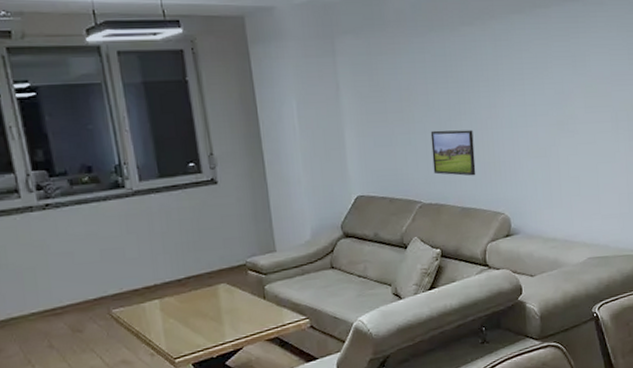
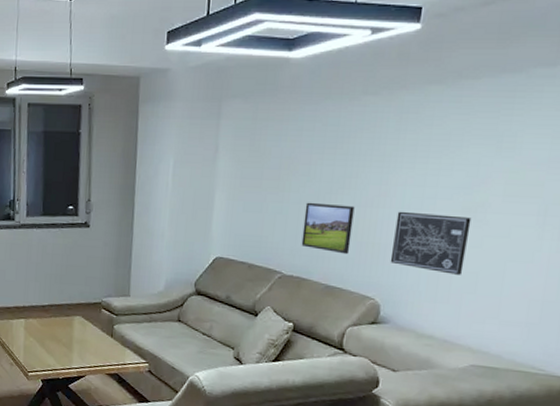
wall art: none [508,129,568,181] -> present [390,211,472,275]

